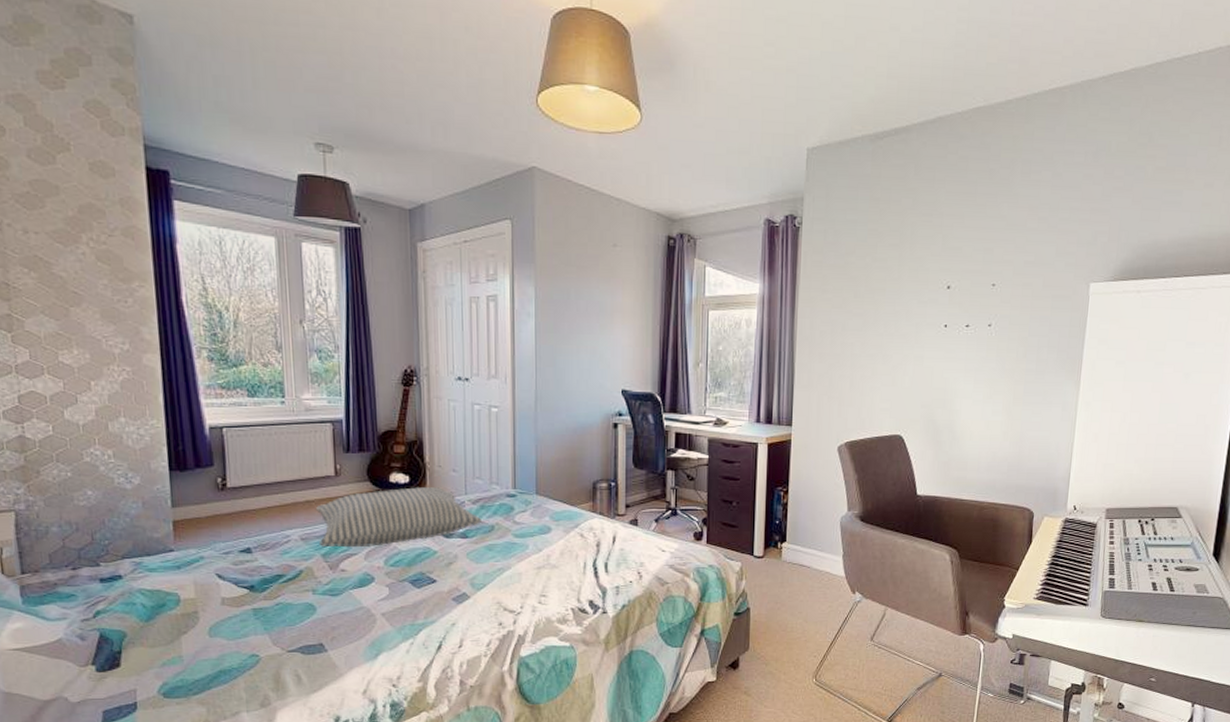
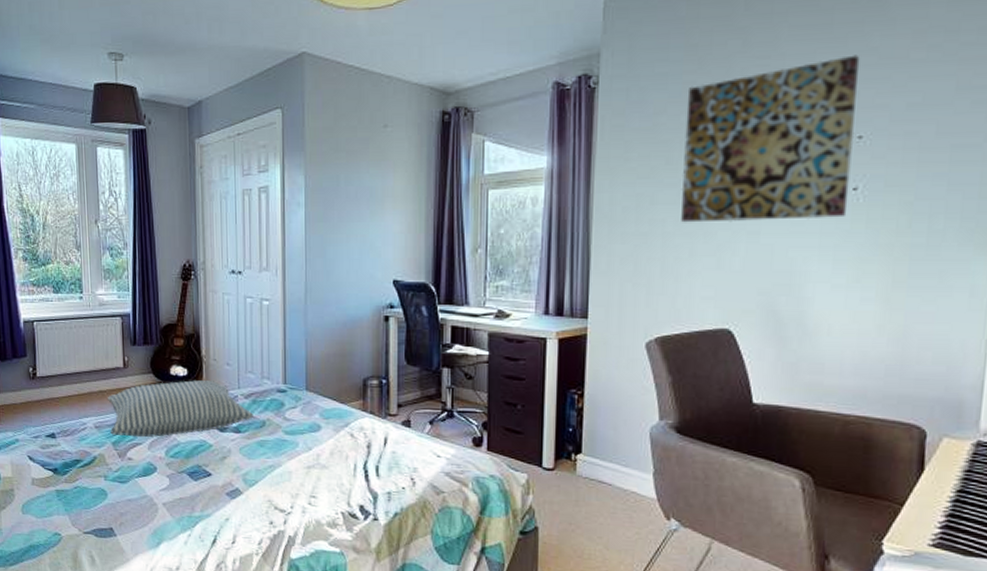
wall art: none [866,220,994,348] -> present [681,55,860,223]

